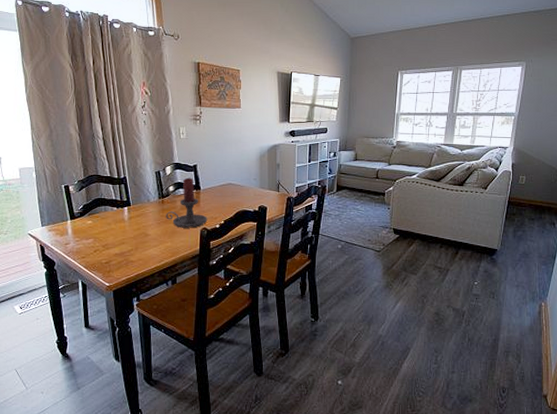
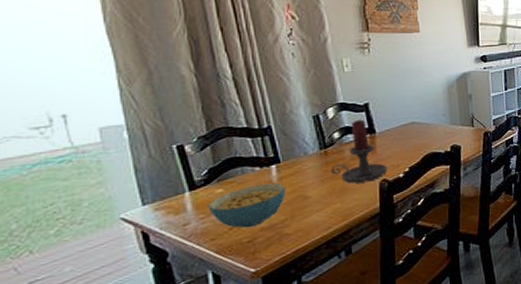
cereal bowl: none [81,220,134,253] -> present [208,183,286,228]

